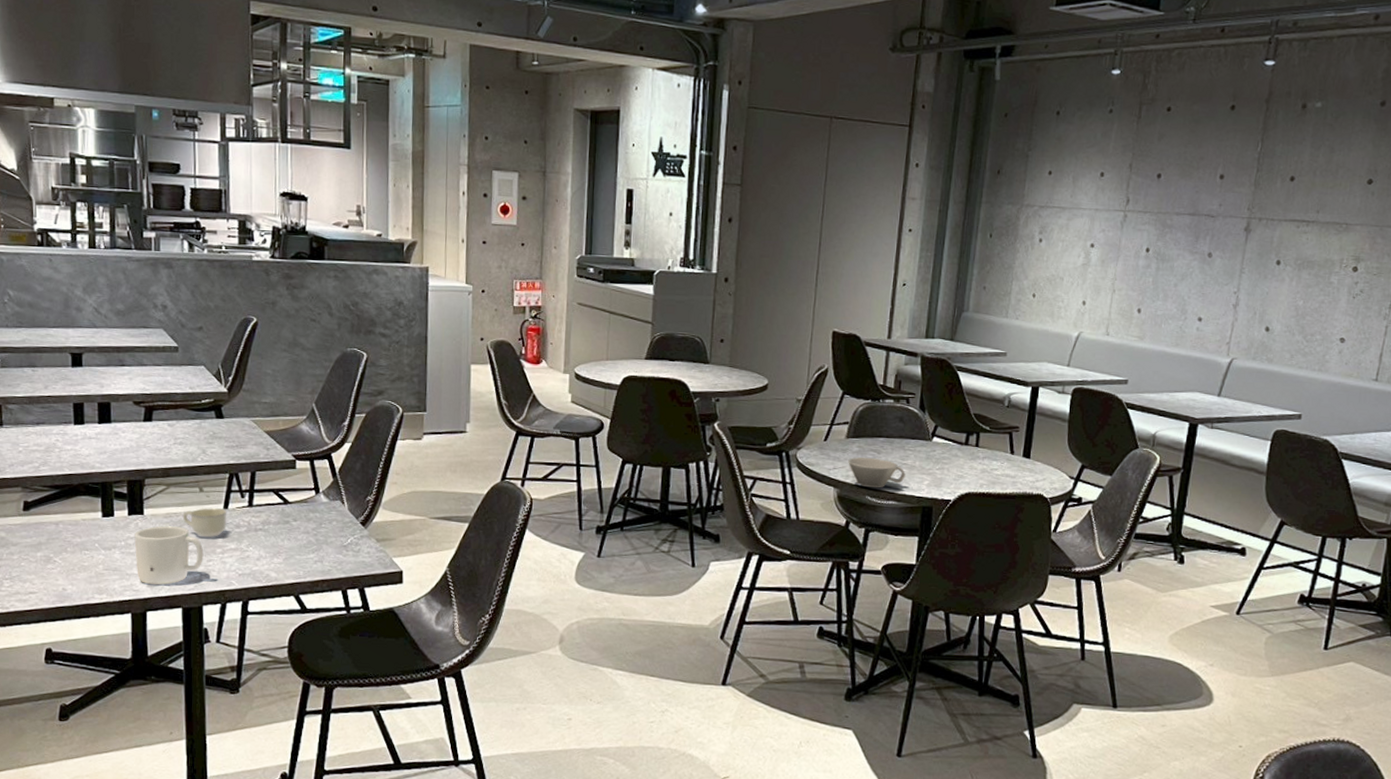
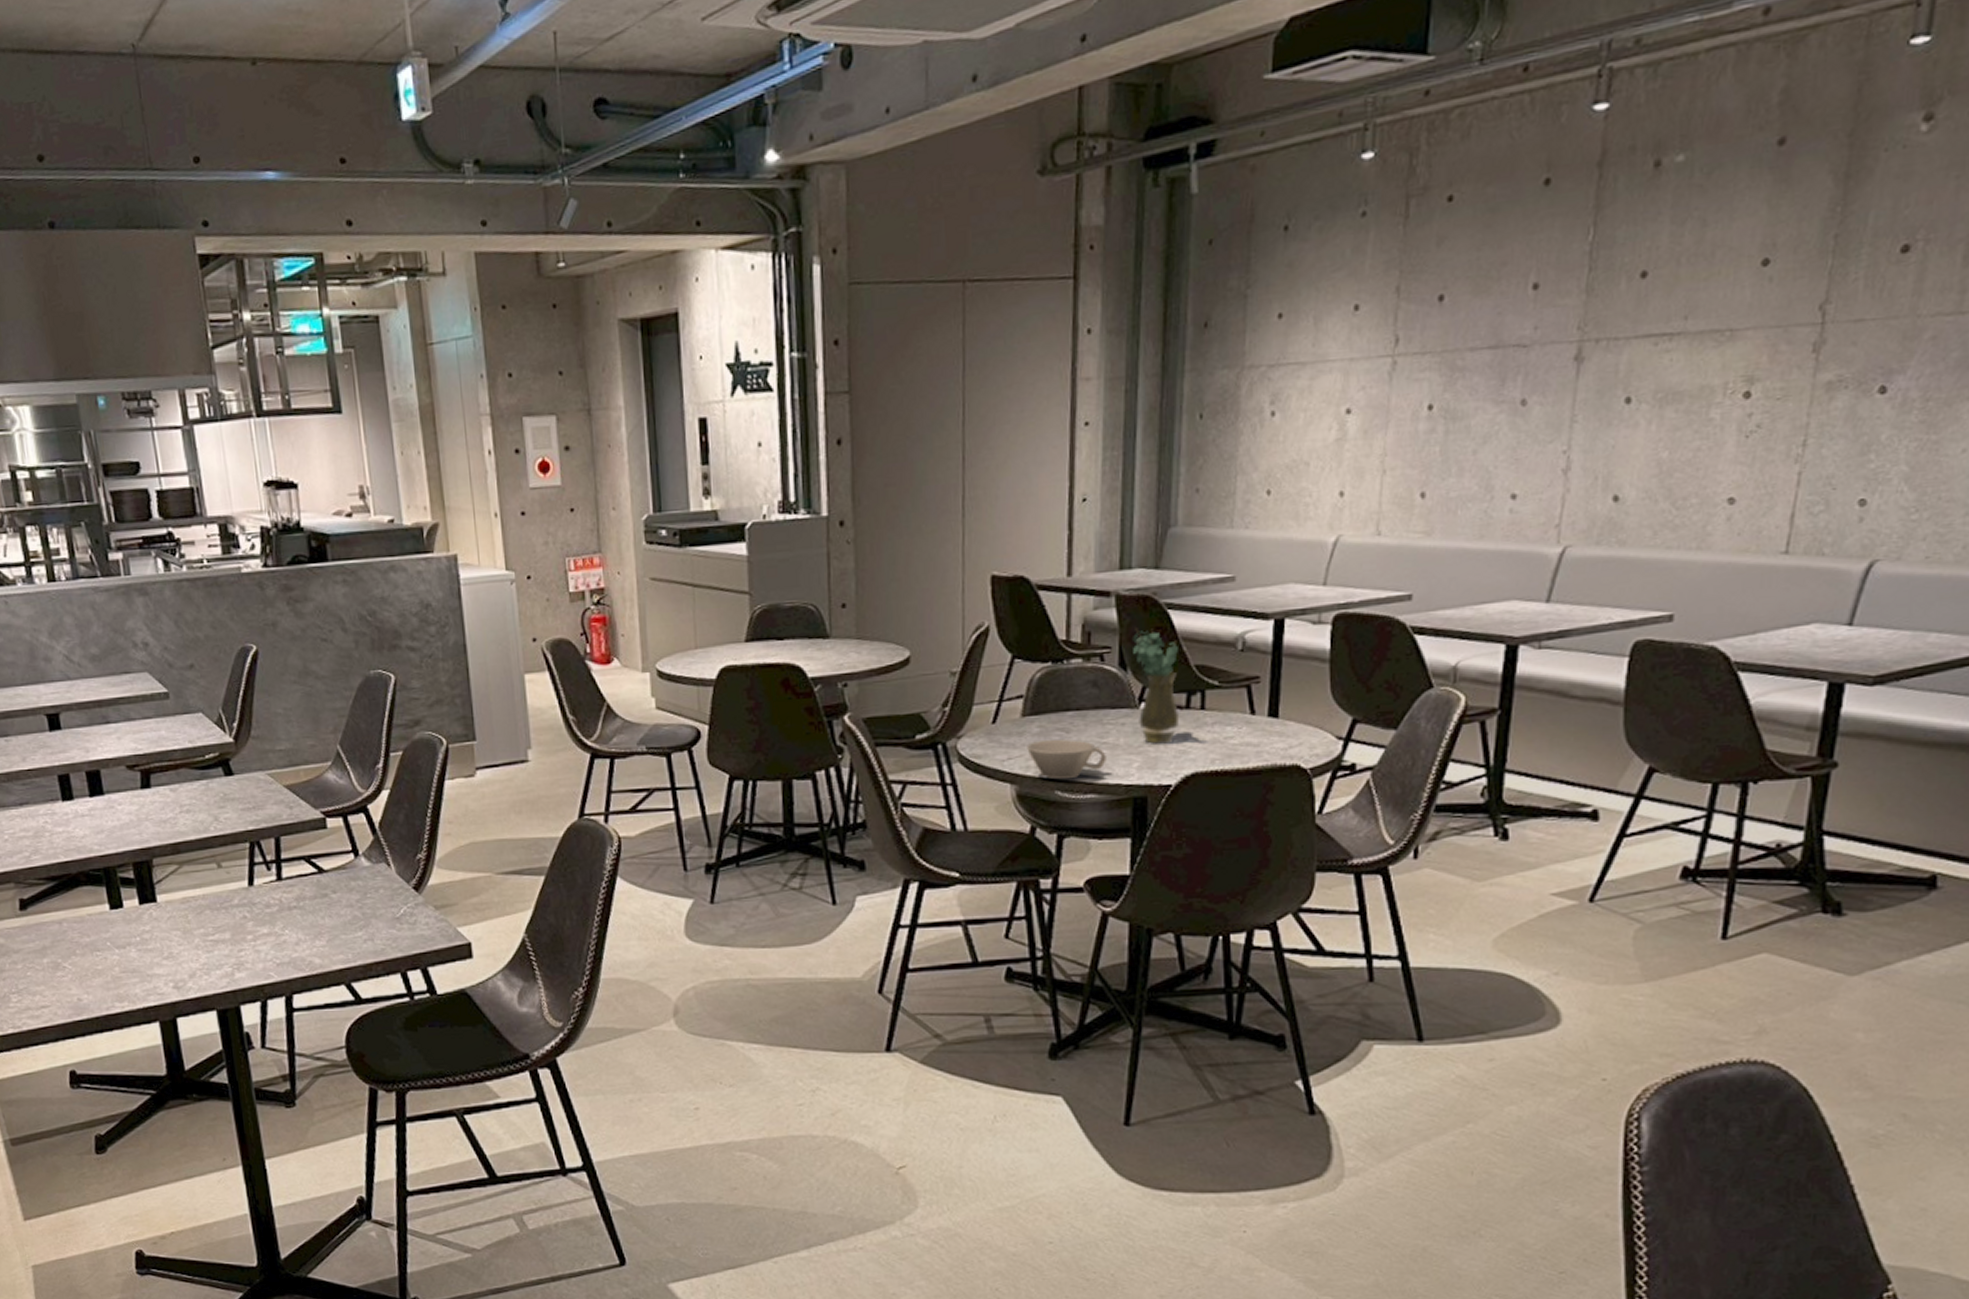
mug: present [134,526,204,585] -> none [150,913,233,986]
cup: present [182,507,227,538] -> none [202,886,255,923]
vase: none [930,381,963,469] -> present [1133,627,1180,744]

